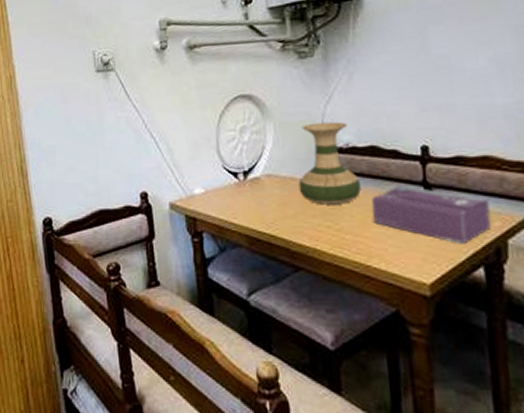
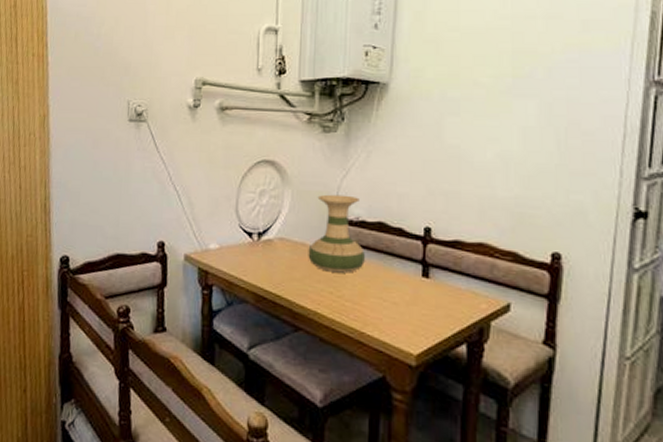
tissue box: present [371,185,492,245] -> none [372,261,479,322]

